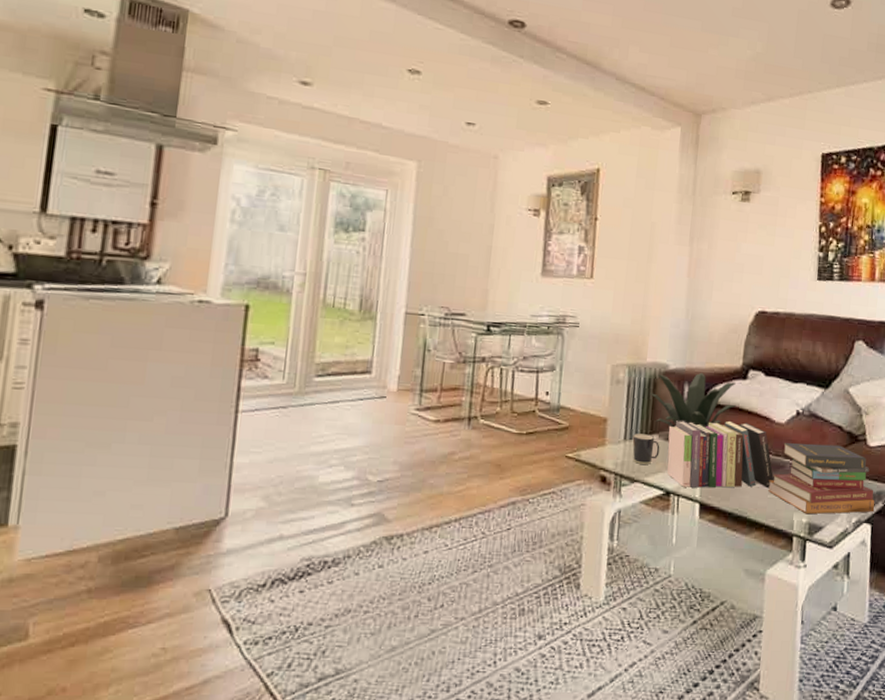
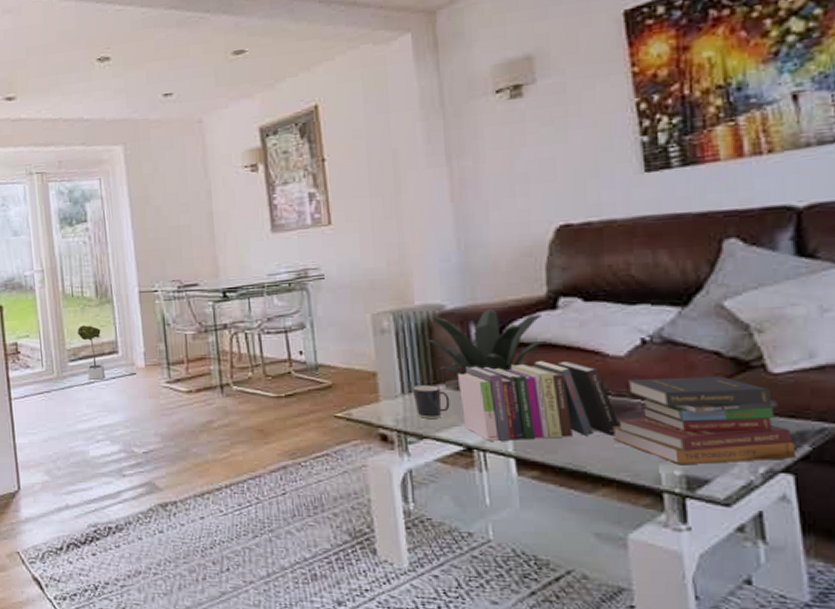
potted tree: none [331,339,357,400] -> present [77,325,106,380]

